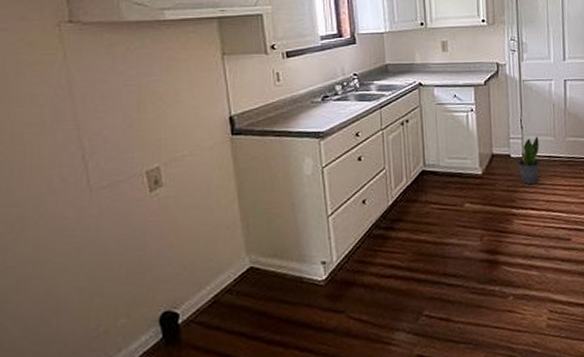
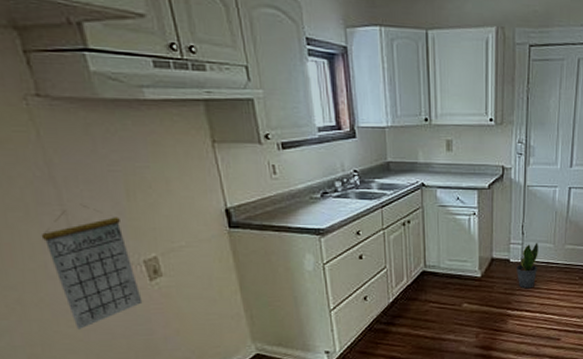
calendar: none [51,118,140,247] -> present [41,204,143,330]

